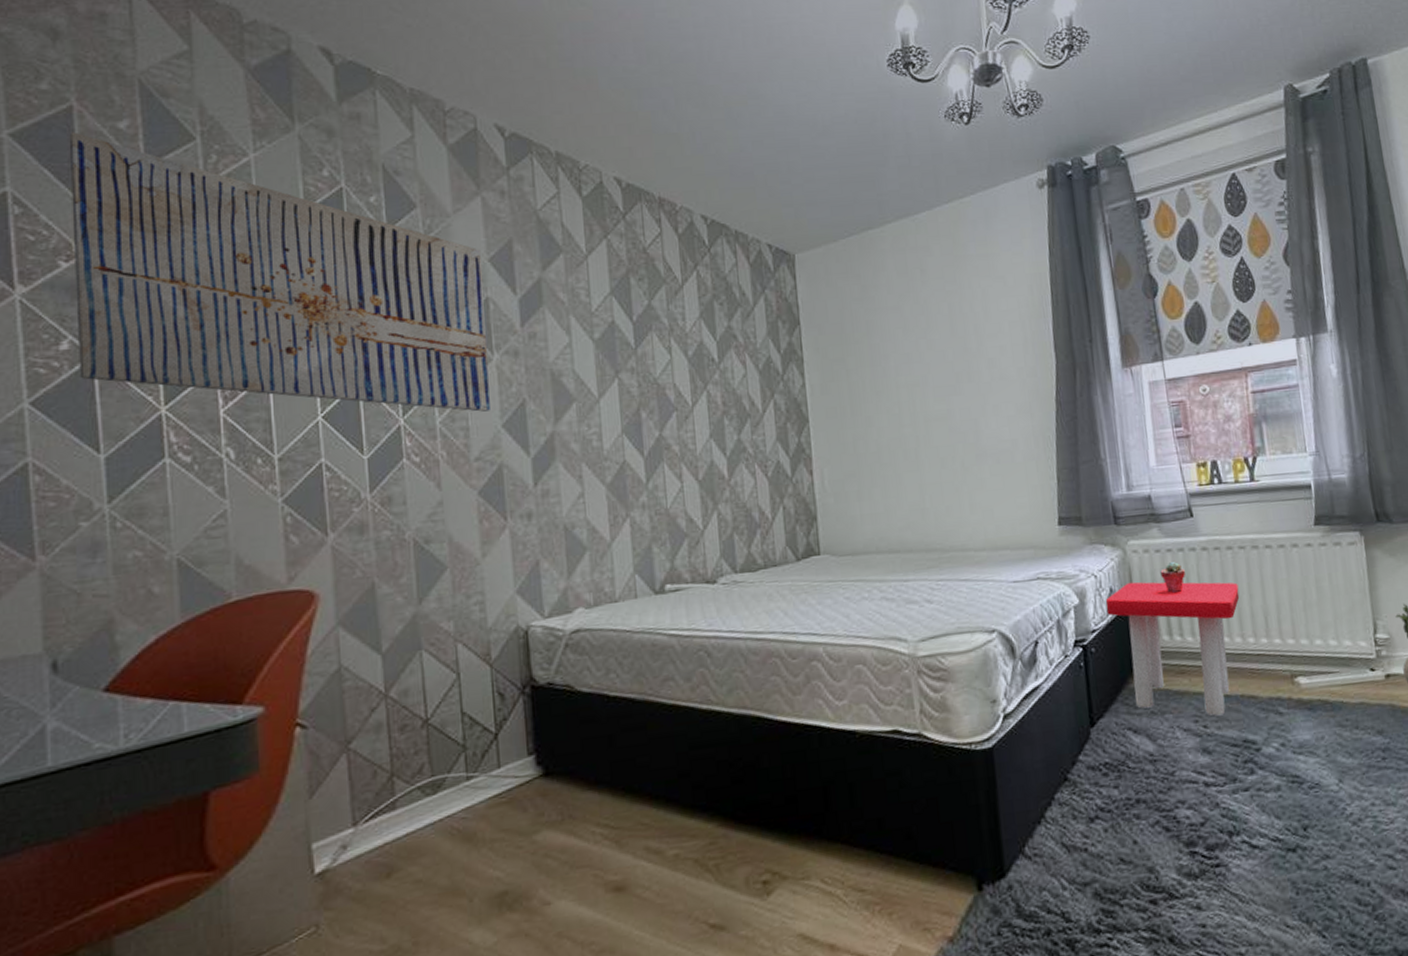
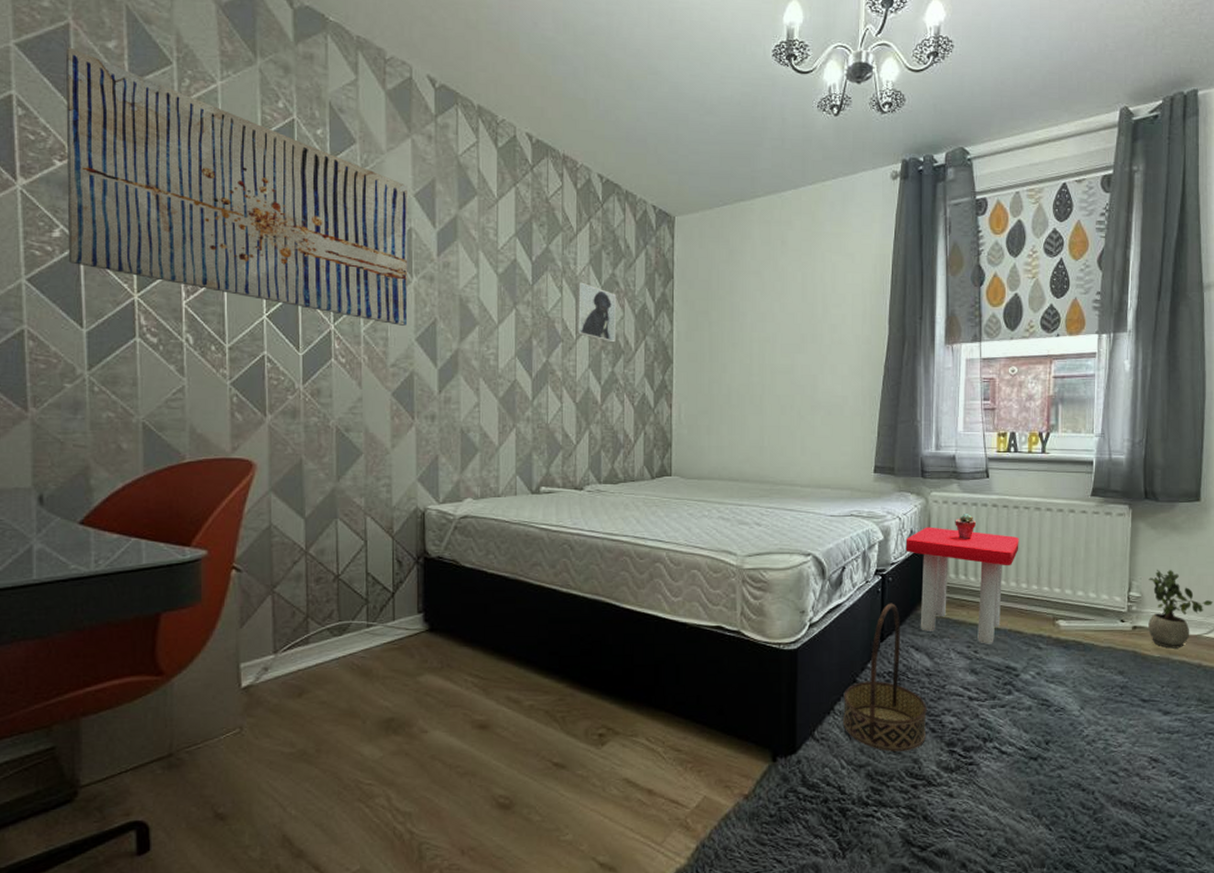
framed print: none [686,339,739,406] -> present [576,282,617,343]
basket: none [1054,678,1160,862] -> present [842,603,927,752]

